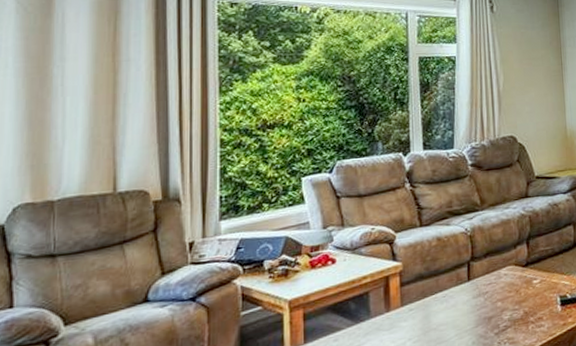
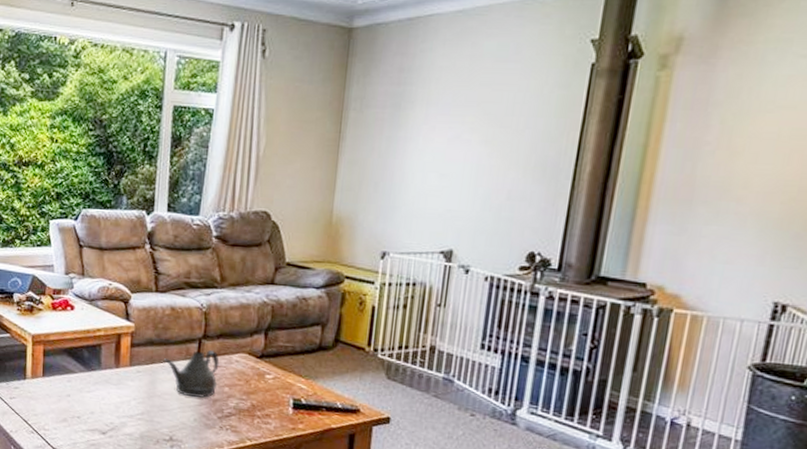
teapot: none [436,269,491,321] -> present [164,349,220,398]

